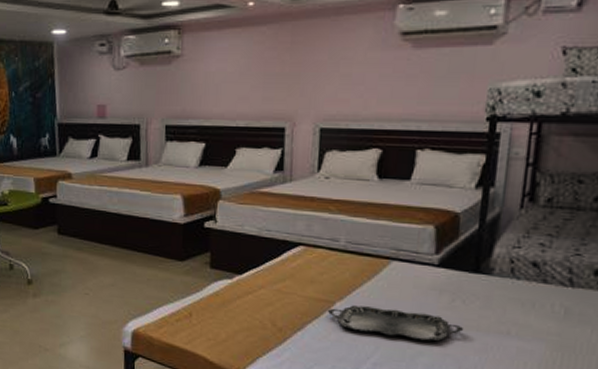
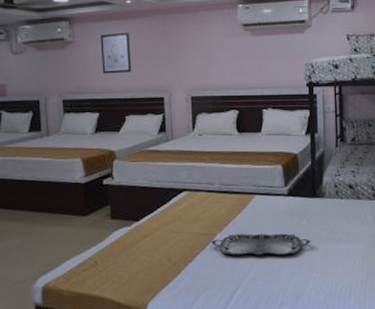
wall art: none [212,44,249,96] -> present [100,32,132,74]

